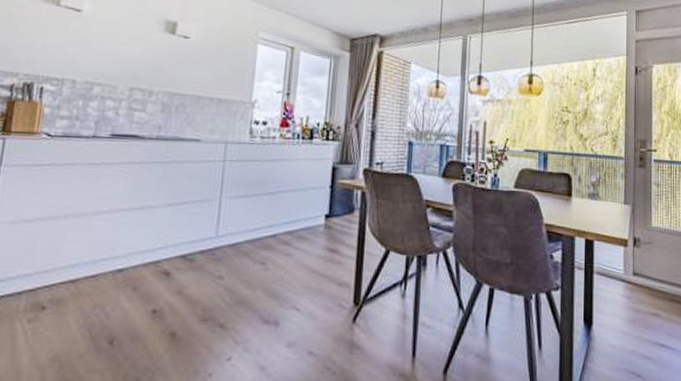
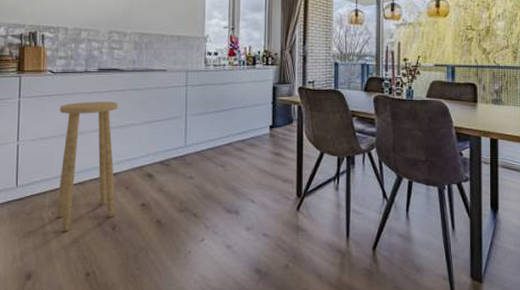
stool: none [35,175,134,346] -> present [57,101,119,231]

